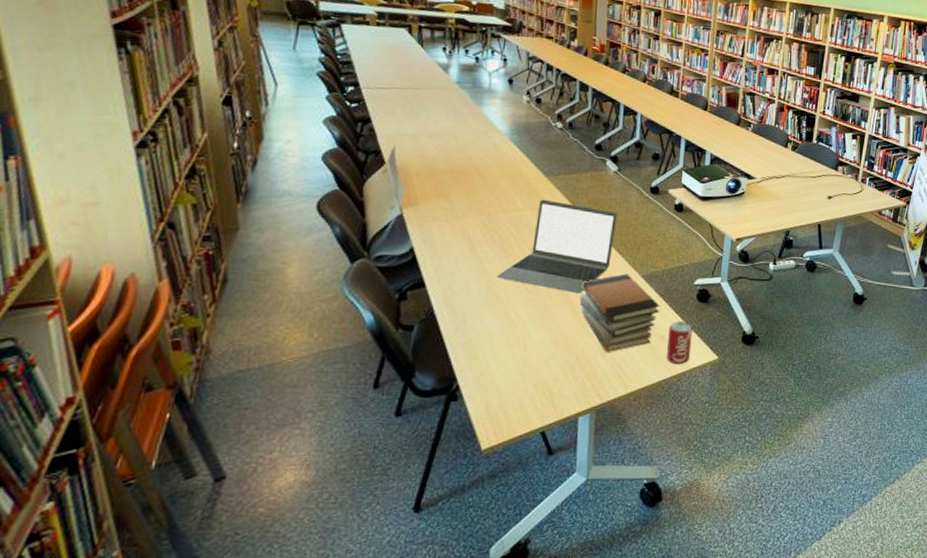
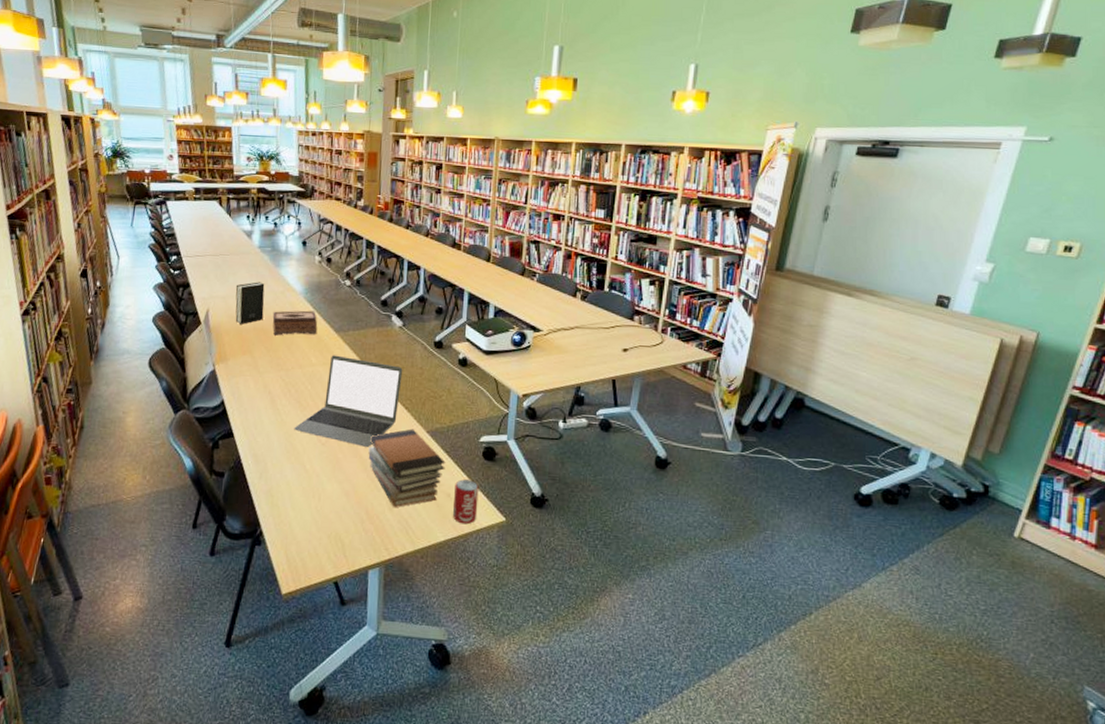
book: none [427,120,464,165] -> present [235,282,265,324]
tissue box: none [472,152,525,178] -> present [272,310,318,336]

